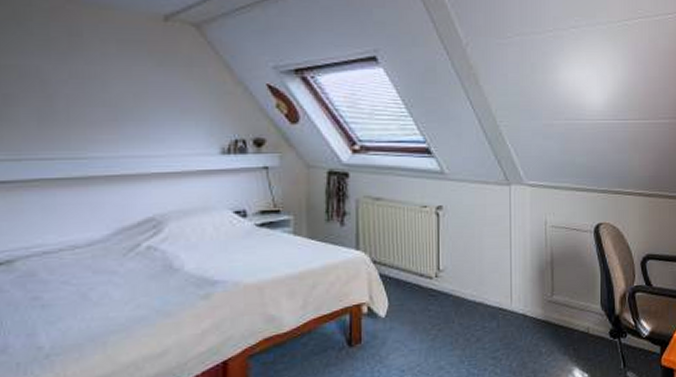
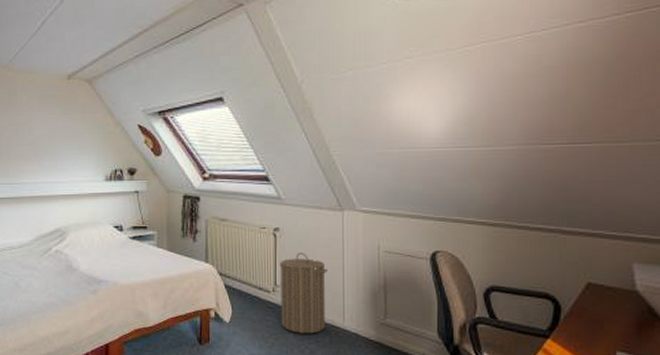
laundry hamper: none [442,231,494,321] -> present [279,252,327,334]

